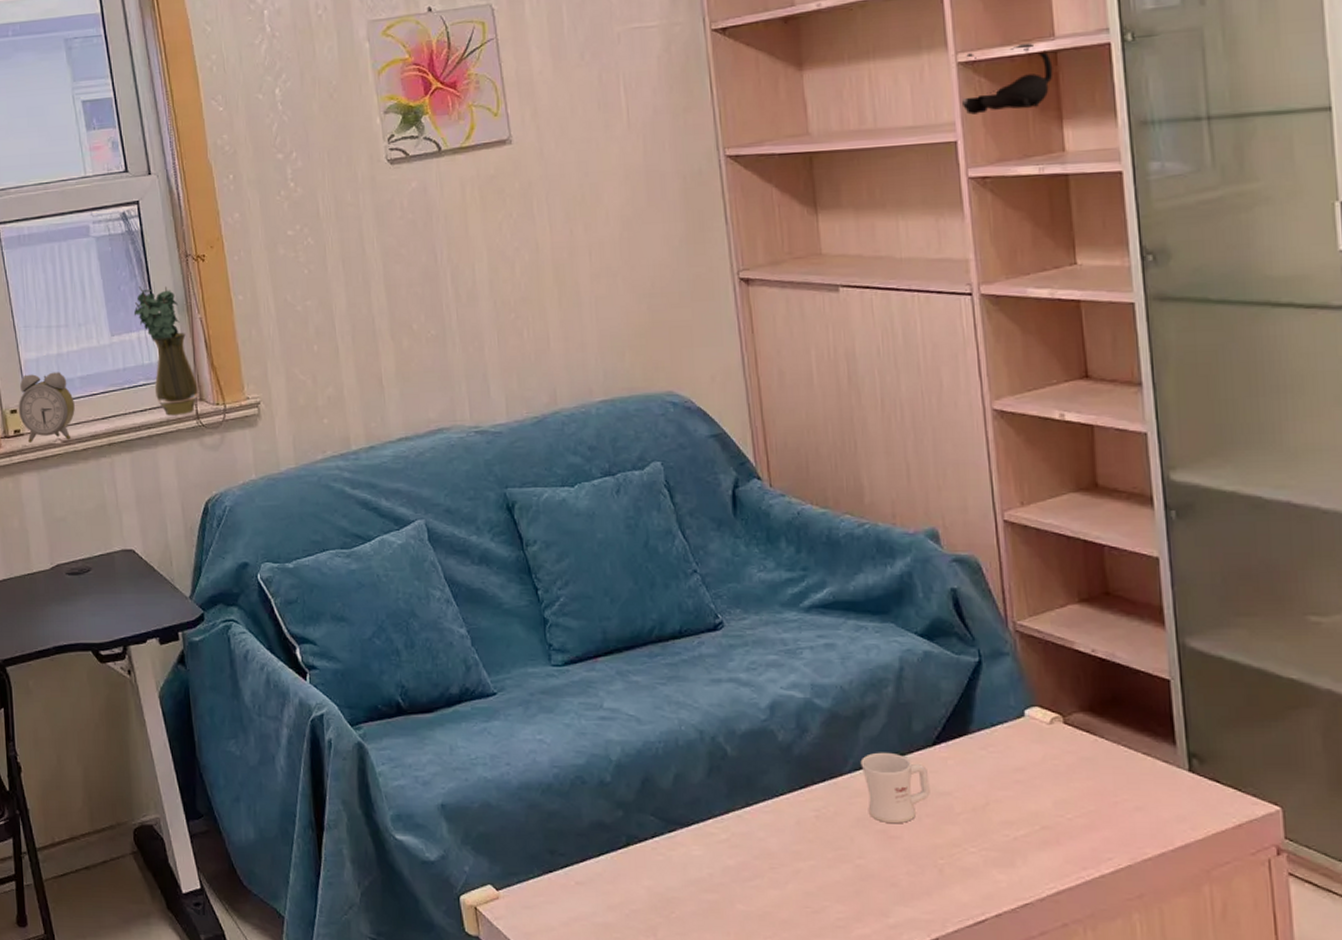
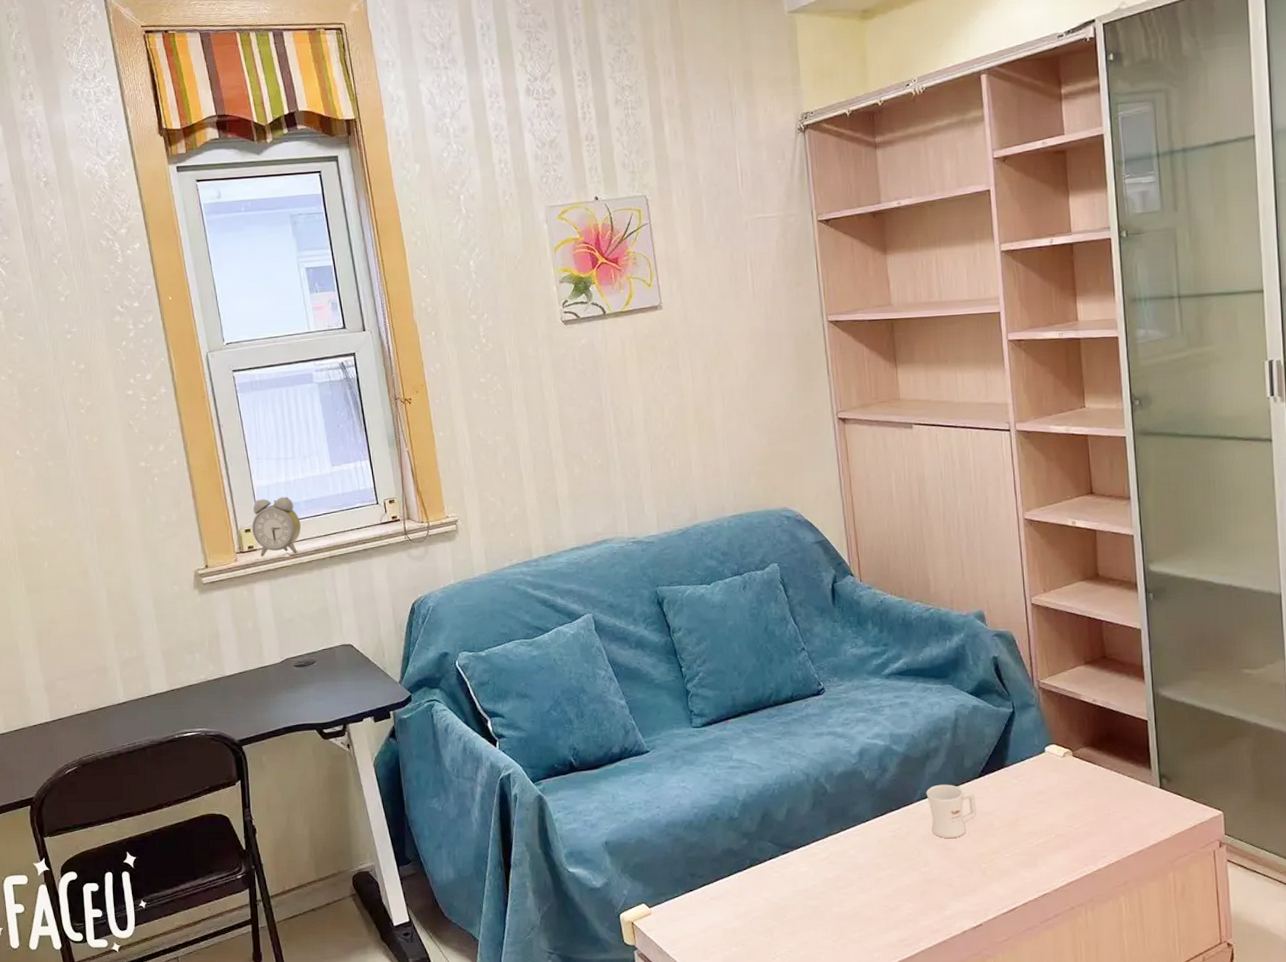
vase: present [133,286,199,416] -> none [351,424,407,532]
decorative figurine: present [962,42,1053,115] -> none [1004,236,1070,292]

